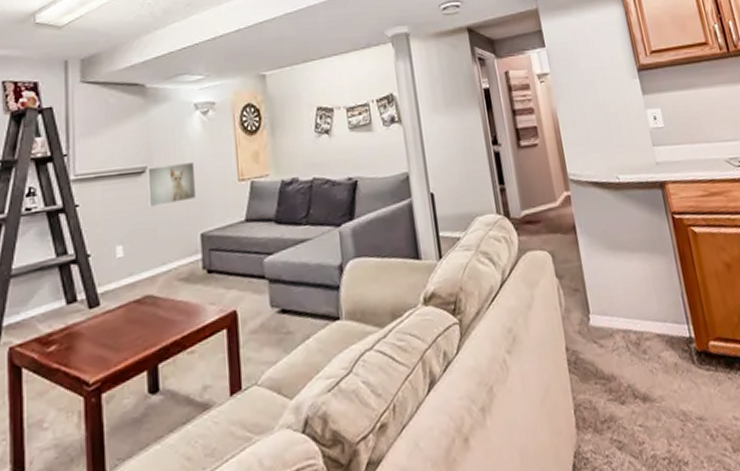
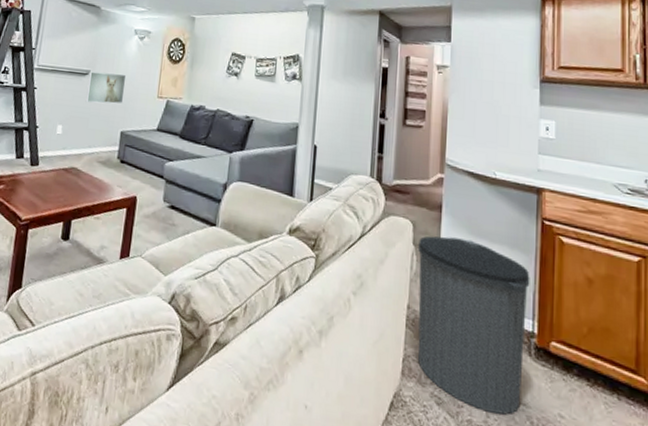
trash can: none [561,255,697,440] -> present [417,235,530,415]

